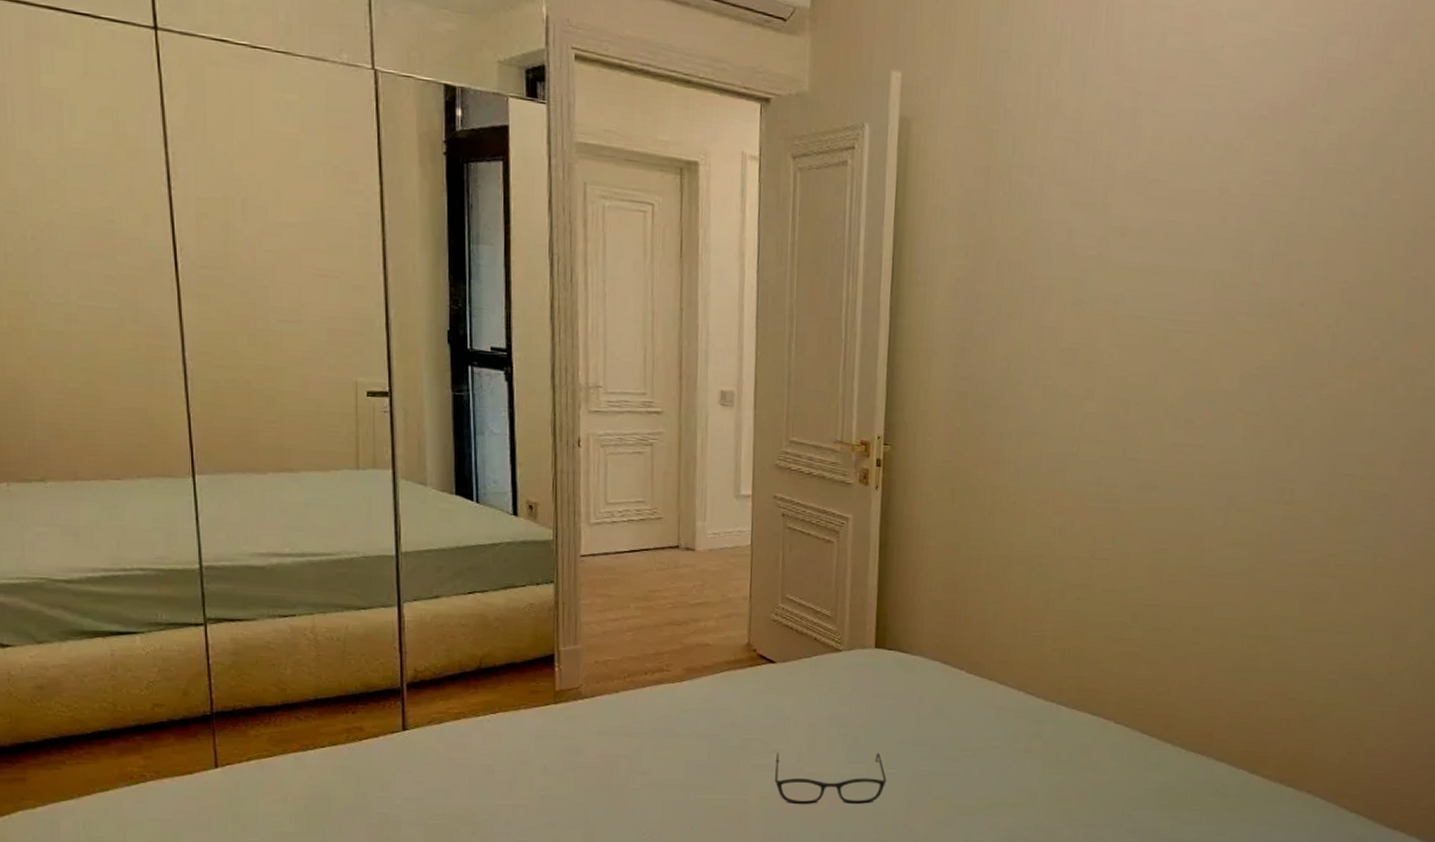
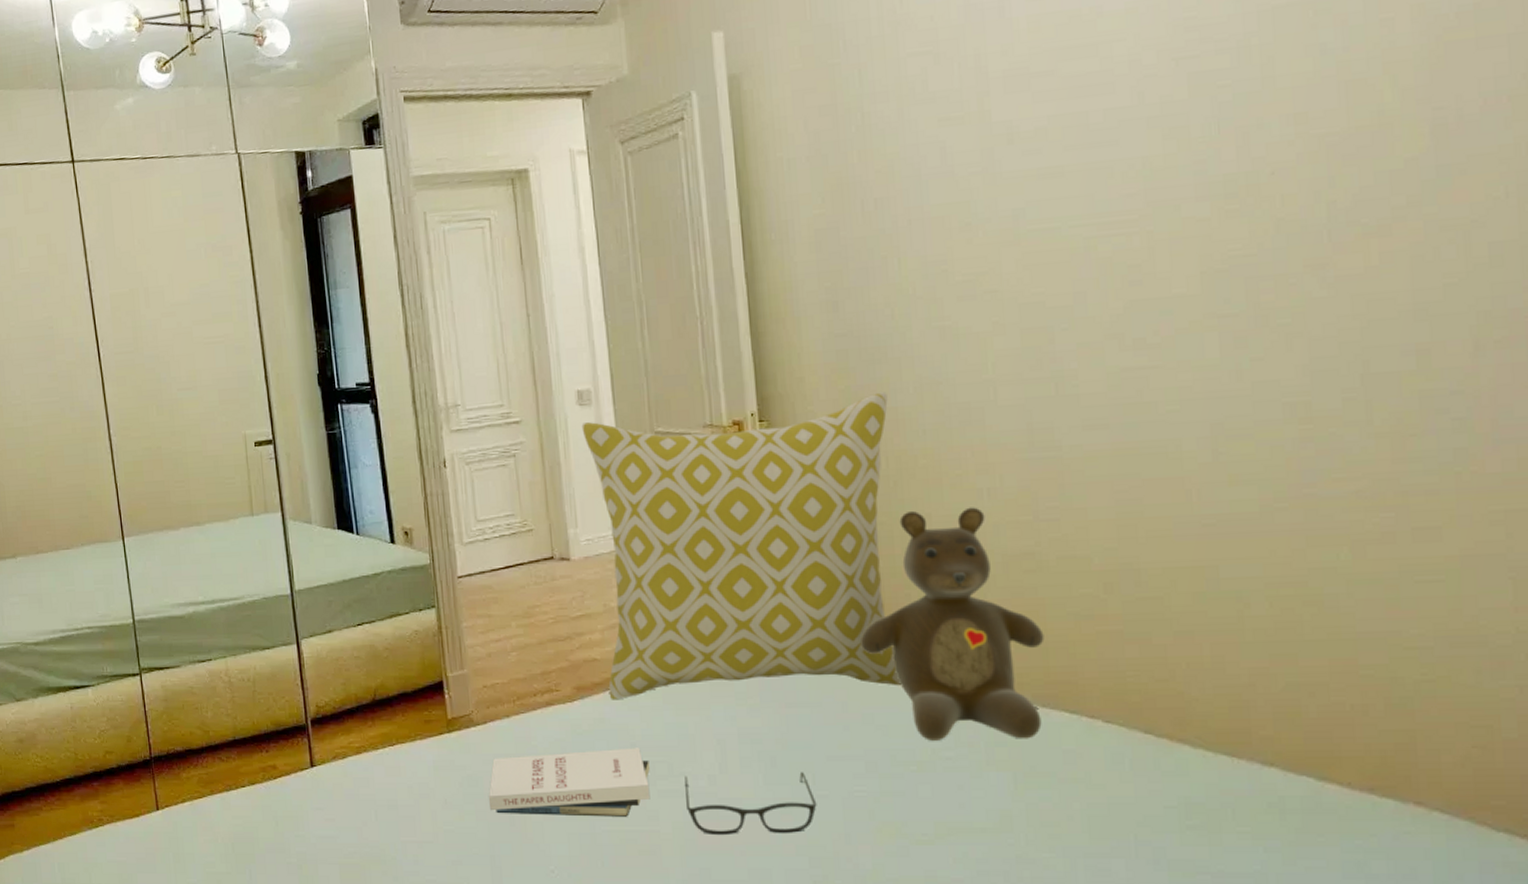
books: none [588,726,746,787] -> present [488,747,650,817]
pillow: none [717,422,994,686] -> present [581,392,901,700]
teddy bear: none [940,539,1083,734] -> present [859,507,1045,742]

